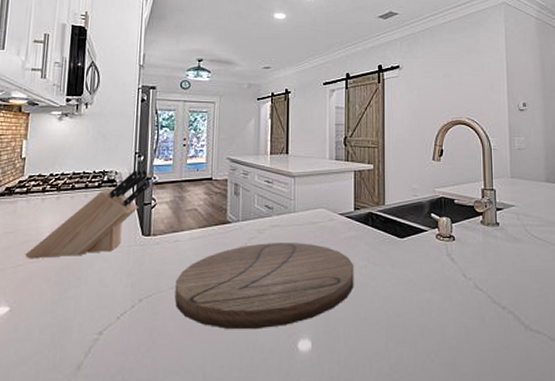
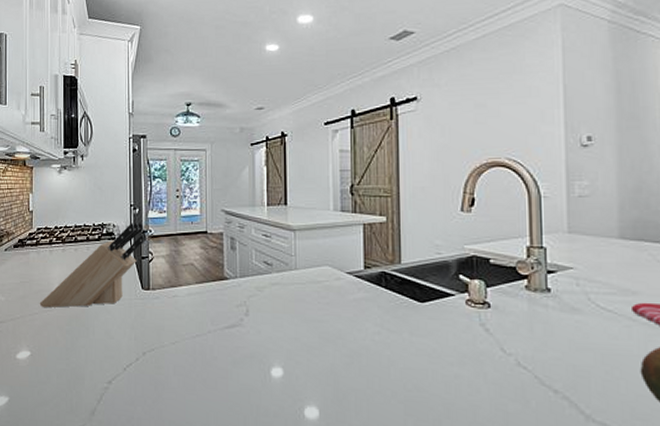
cutting board: present [175,243,354,330] -> none [176,302,366,392]

